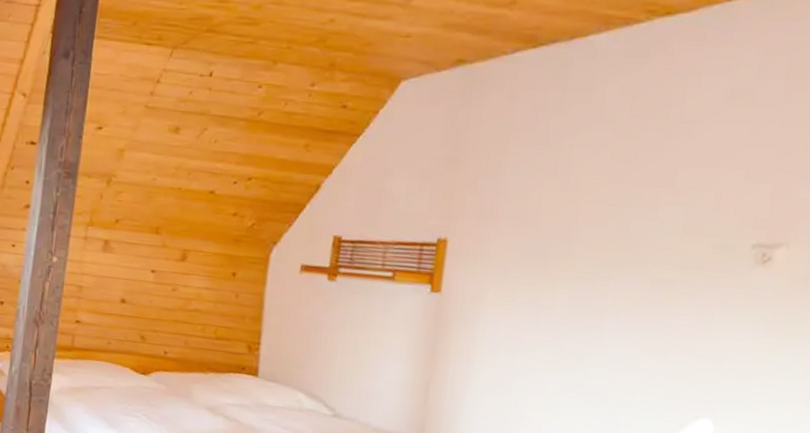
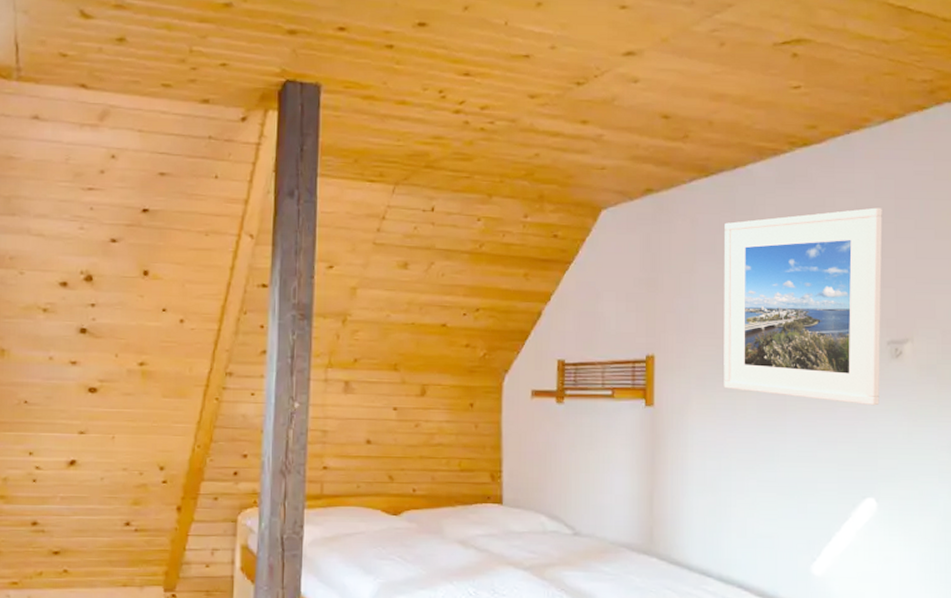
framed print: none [529,88,766,317] -> present [723,207,883,406]

